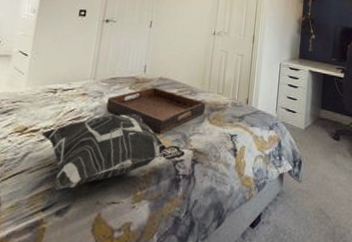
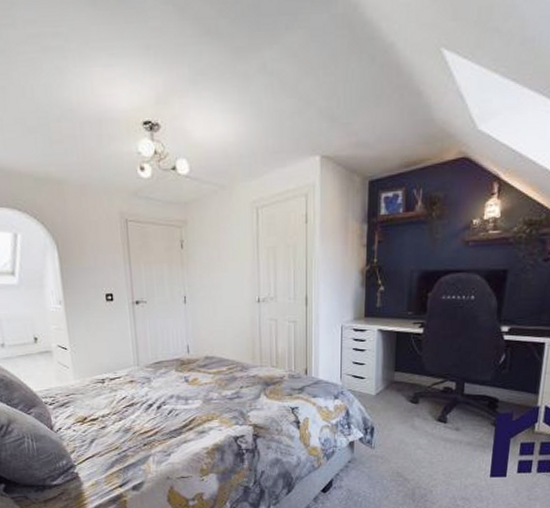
decorative pillow: present [41,114,185,191] -> none [101,396,245,470]
serving tray: present [106,87,206,134] -> none [156,367,260,413]

